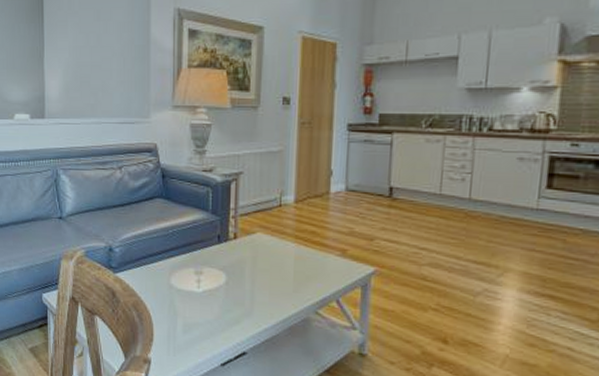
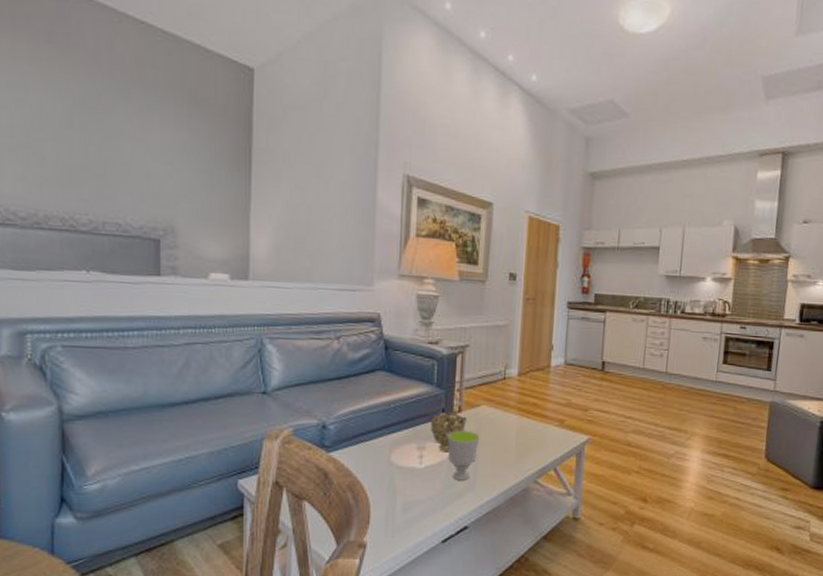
decorative bowl: none [206,238,242,278] -> present [429,411,467,452]
cup: none [223,257,256,307] -> present [447,430,480,480]

